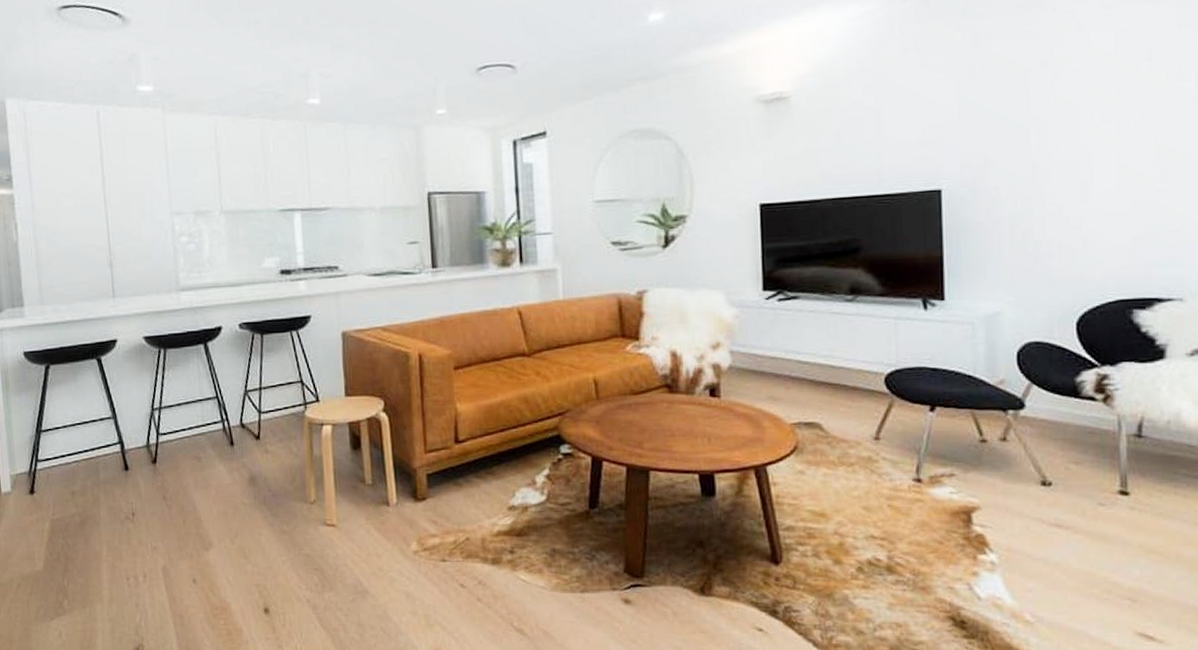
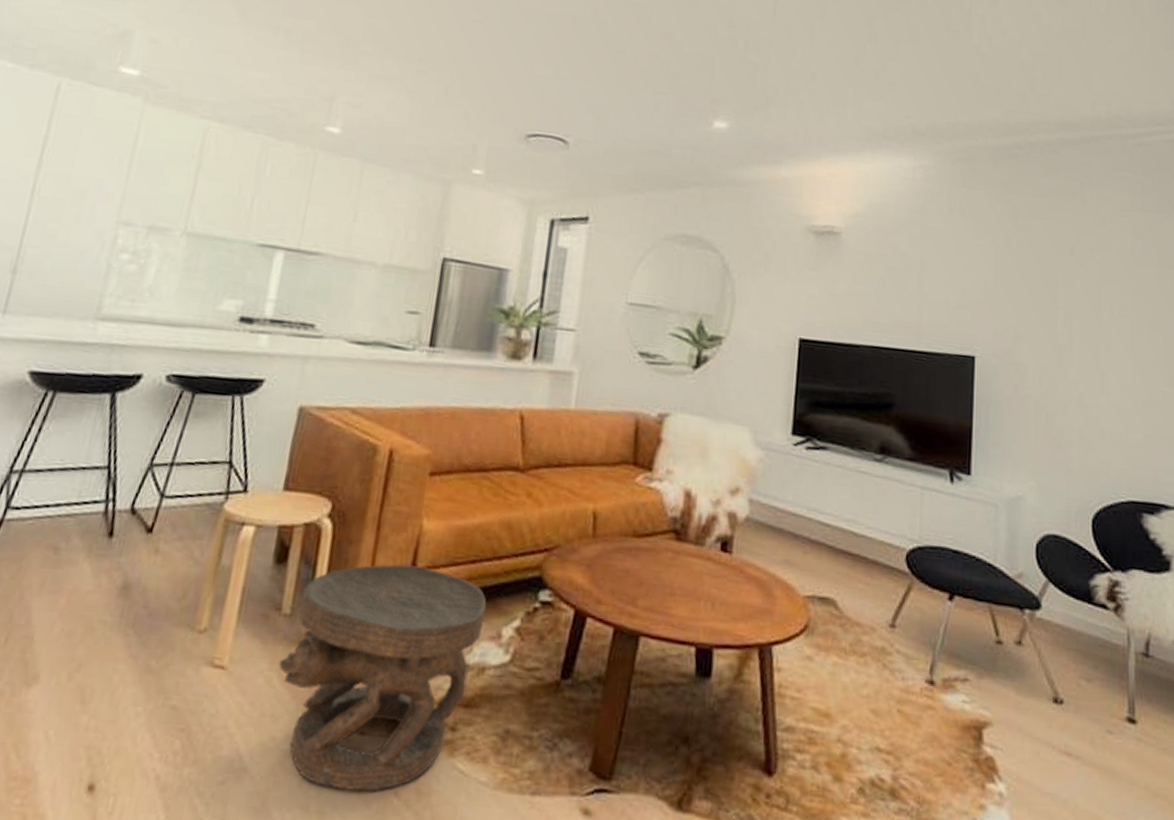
carved stool: none [373,439,520,599] -> present [279,564,487,792]

